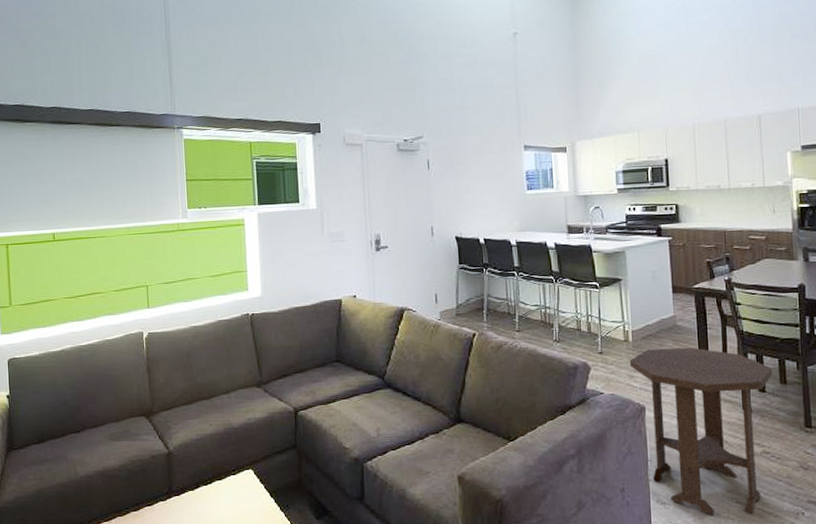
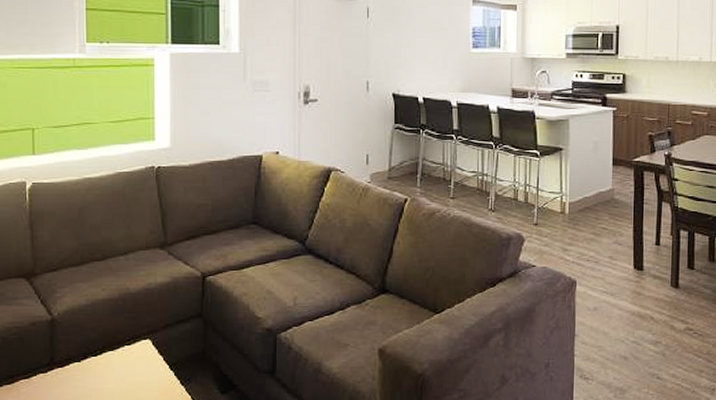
side table: present [629,347,773,515] -> none [564,222,702,391]

